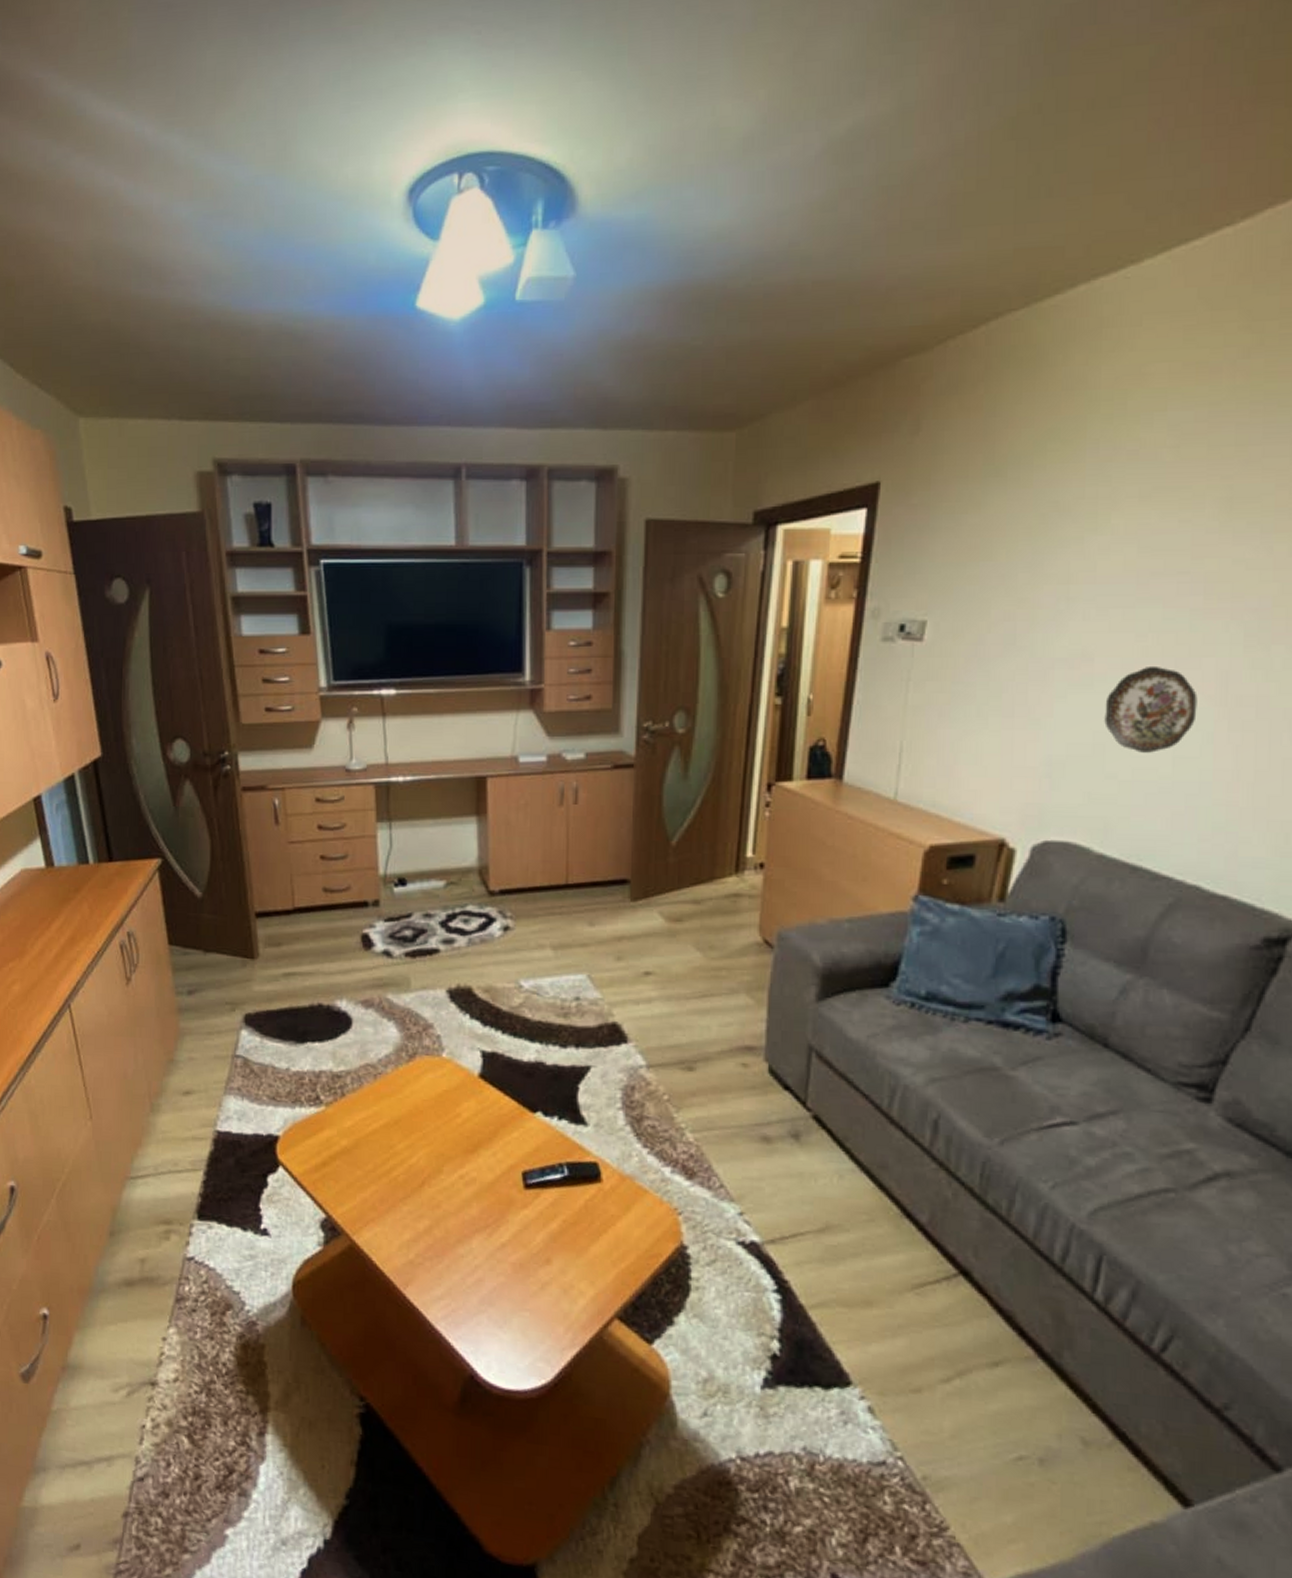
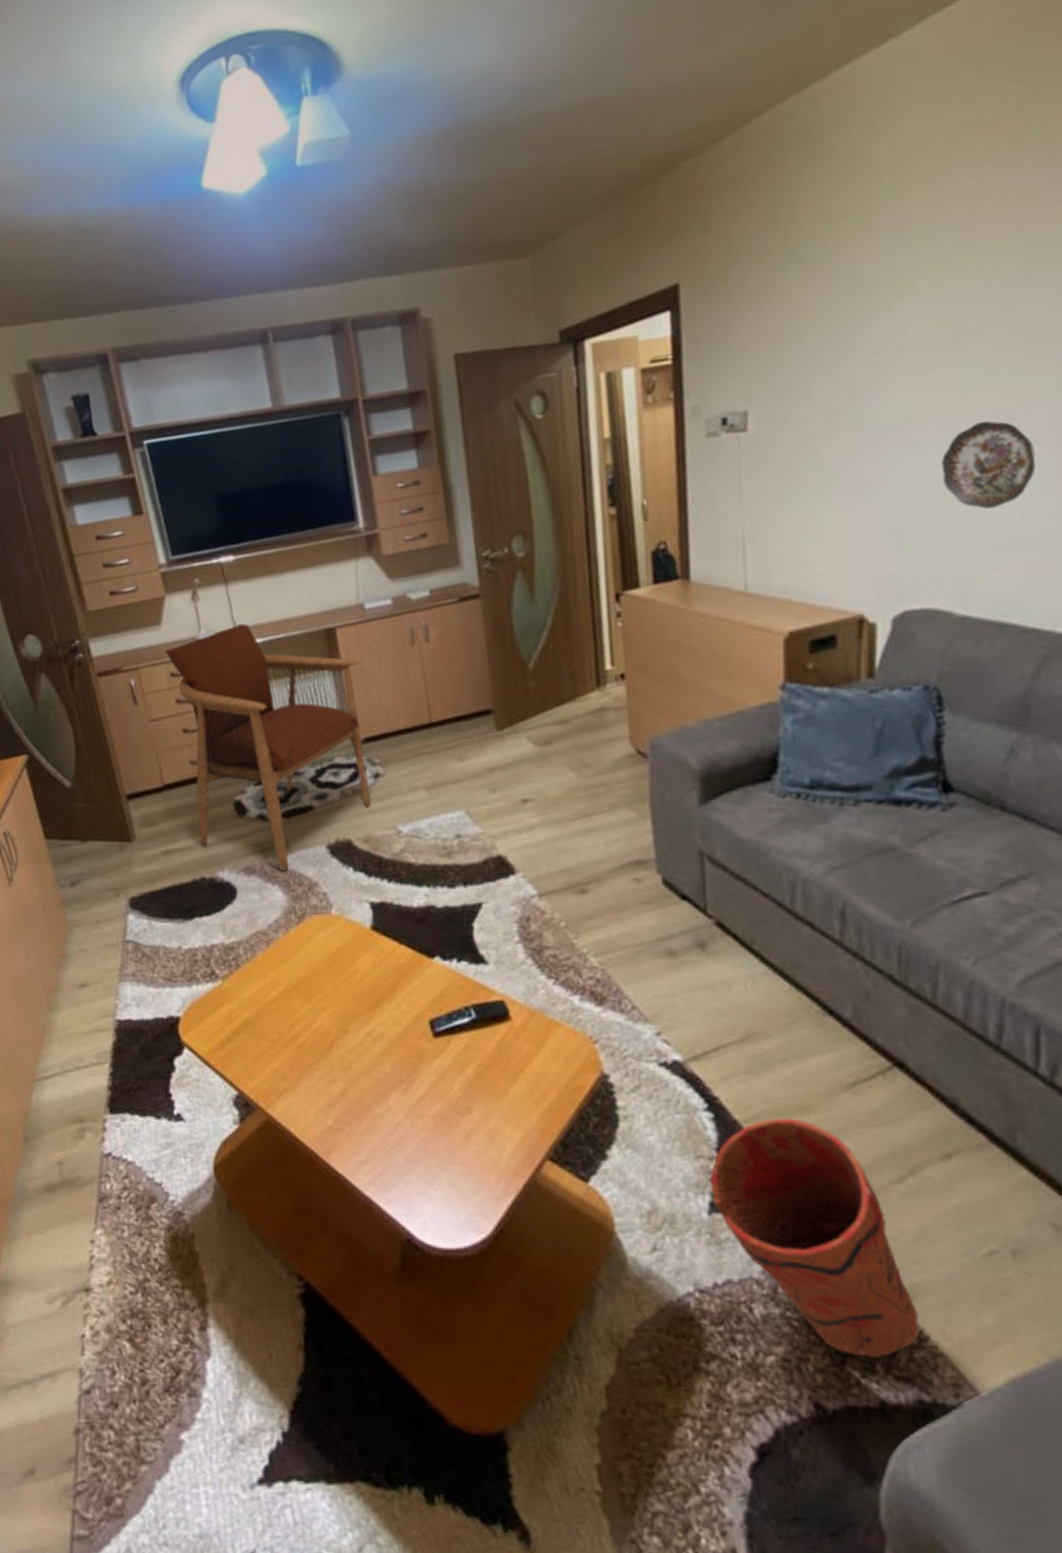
armchair: none [313,759,505,1009] -> present [165,623,370,871]
clay cup: none [767,1307,942,1540] -> present [710,1117,920,1357]

